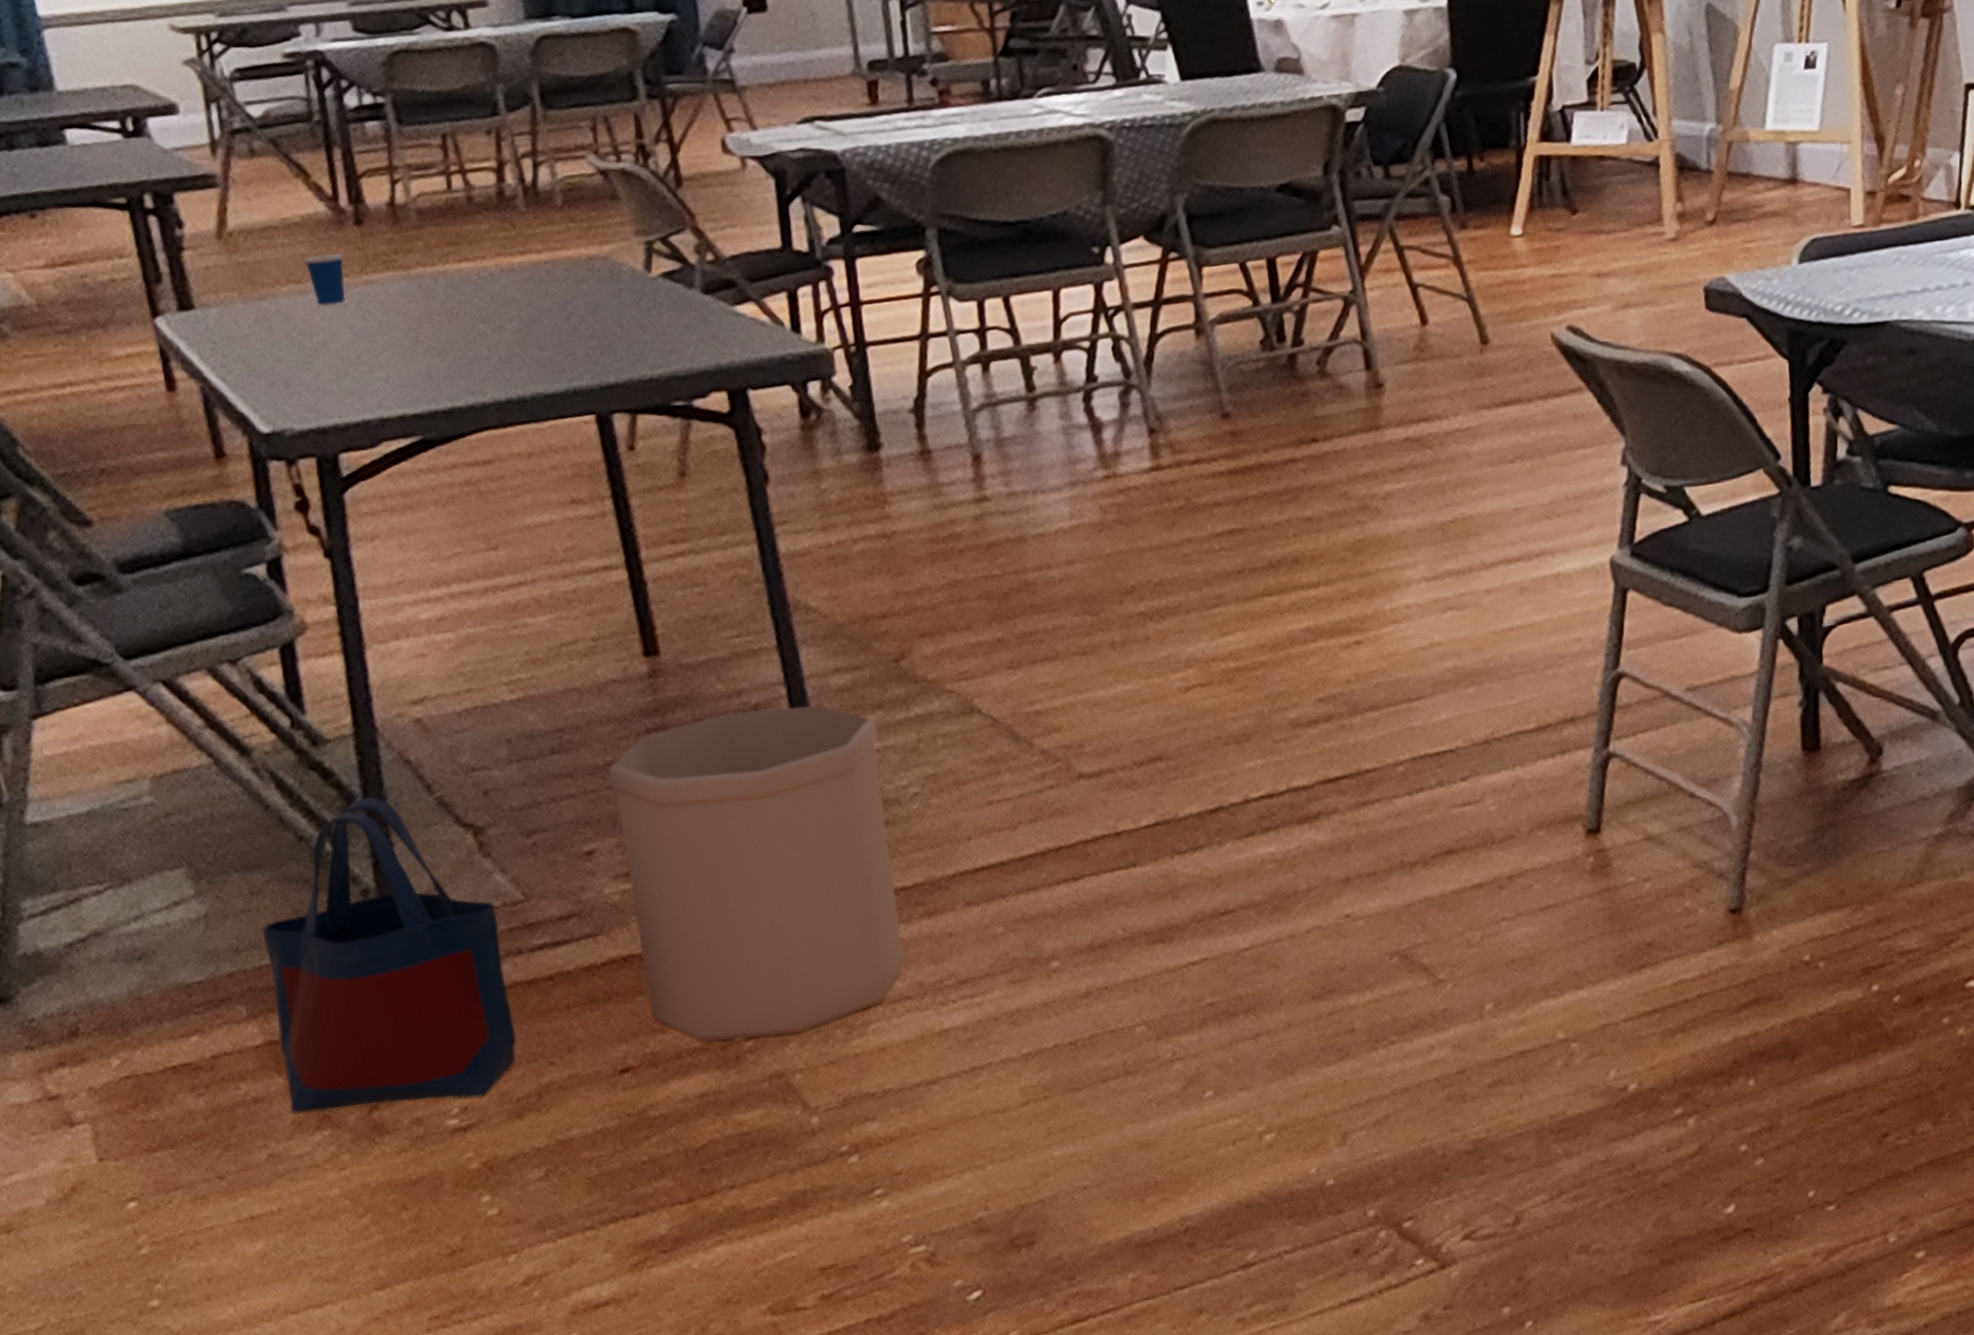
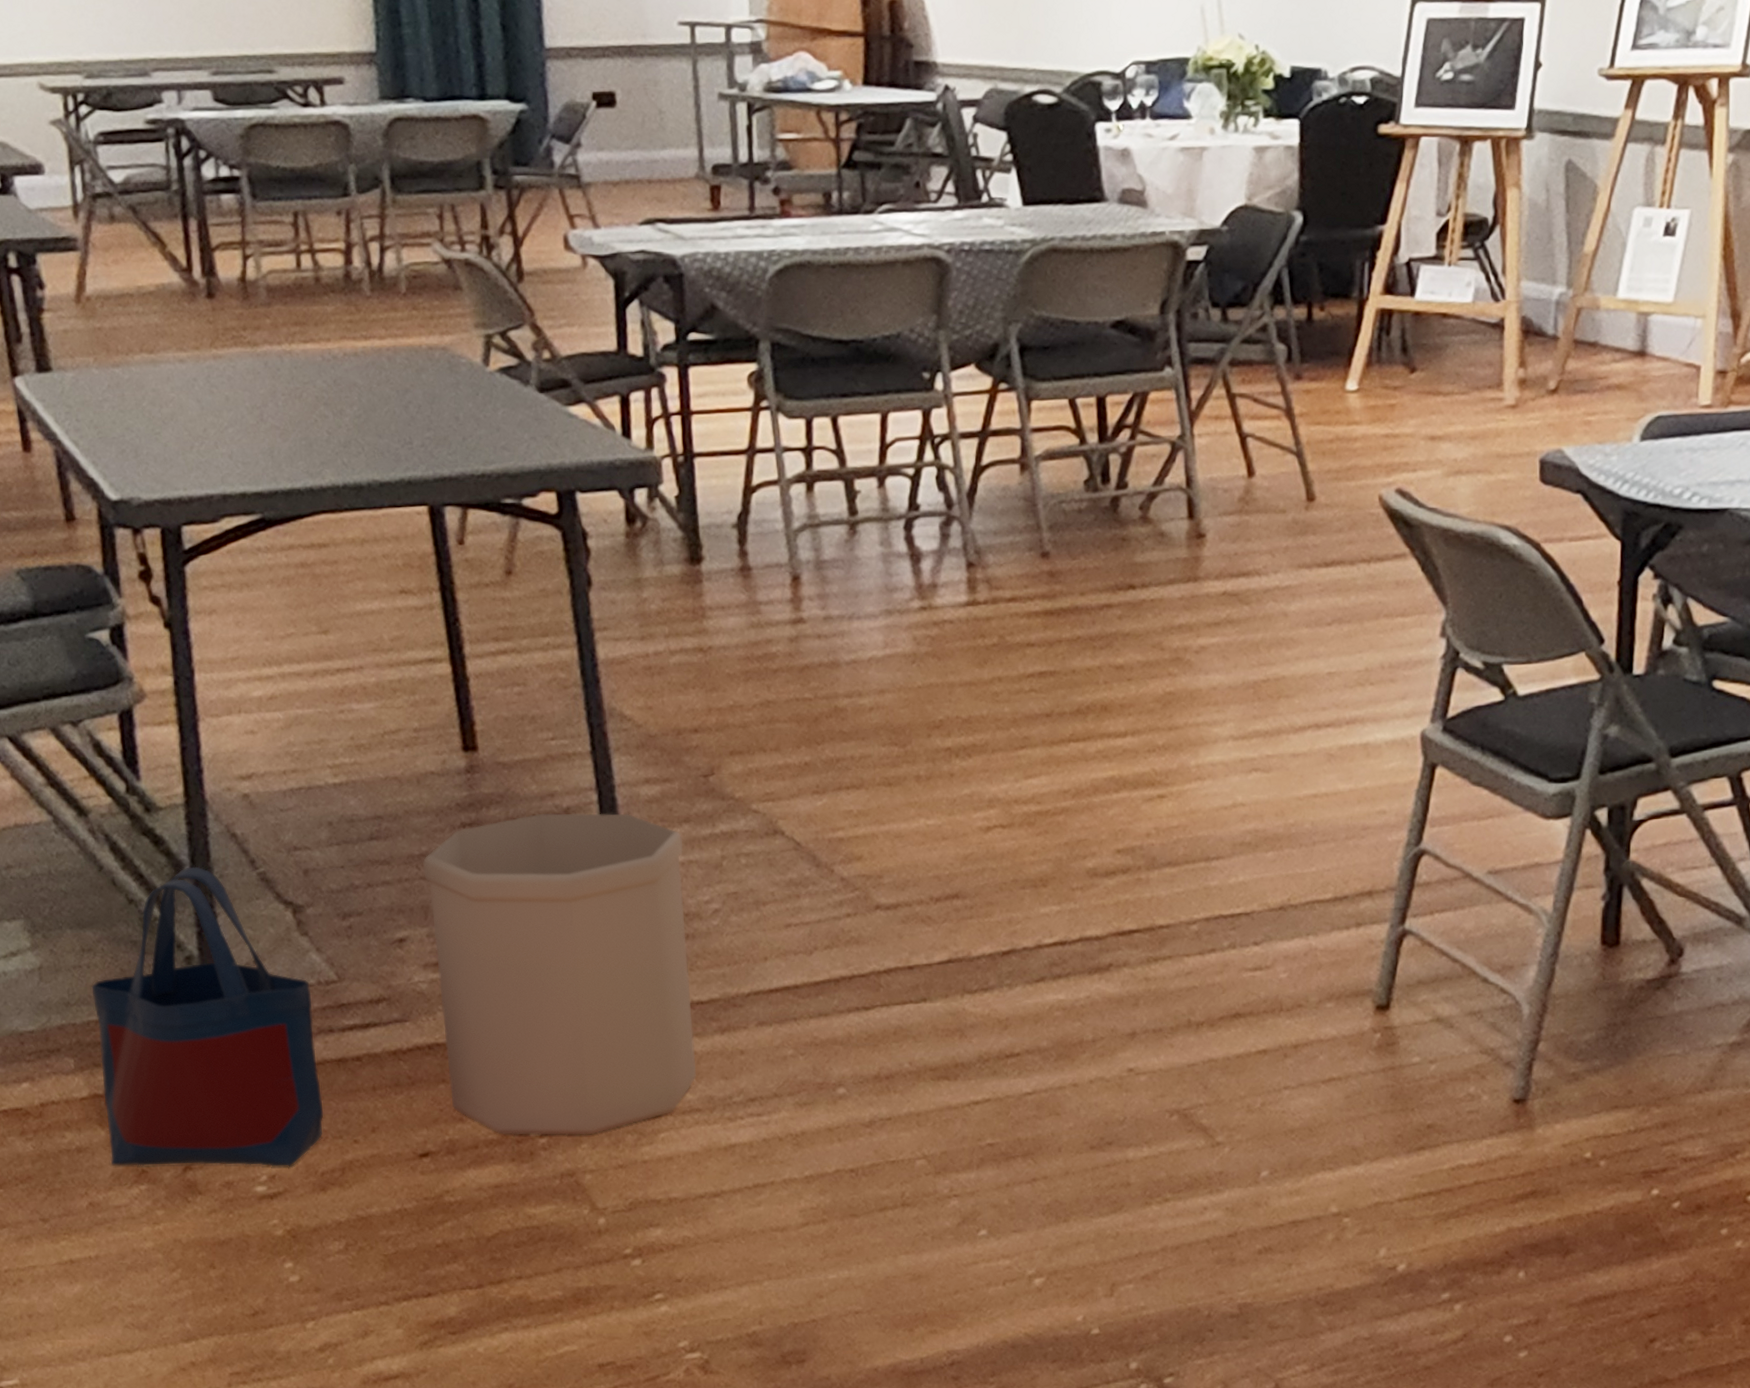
cup: present [303,230,346,307] -> none [156,302,195,379]

